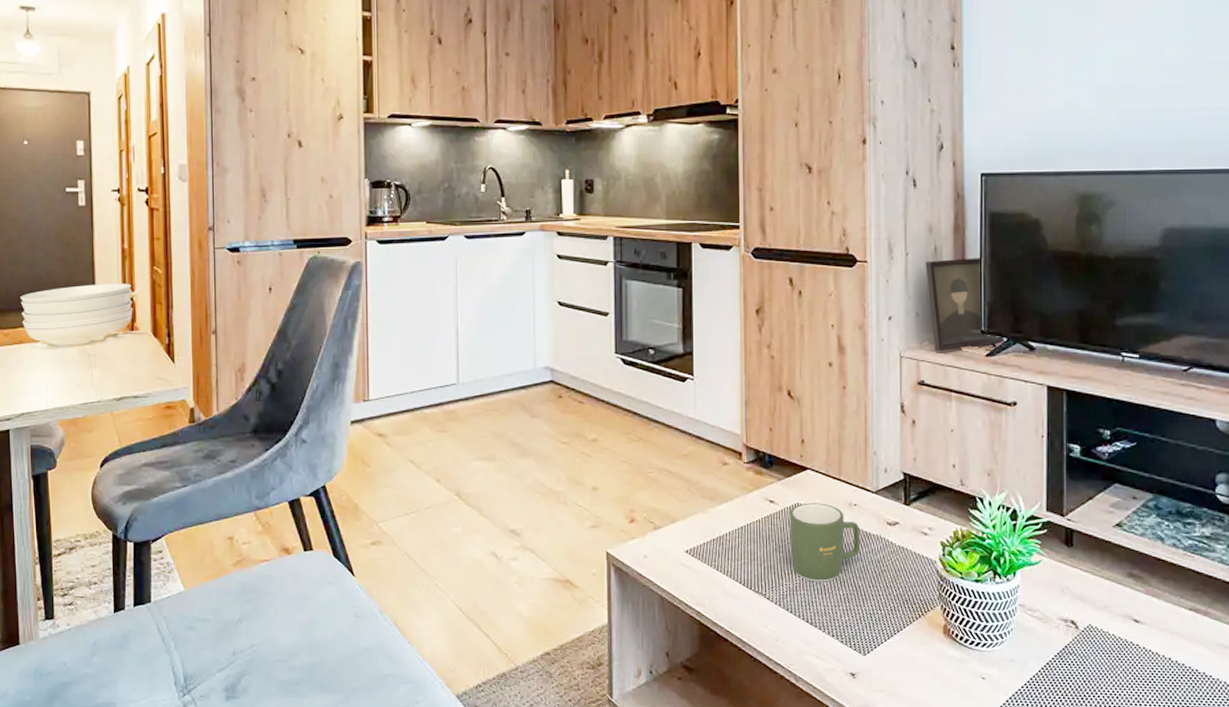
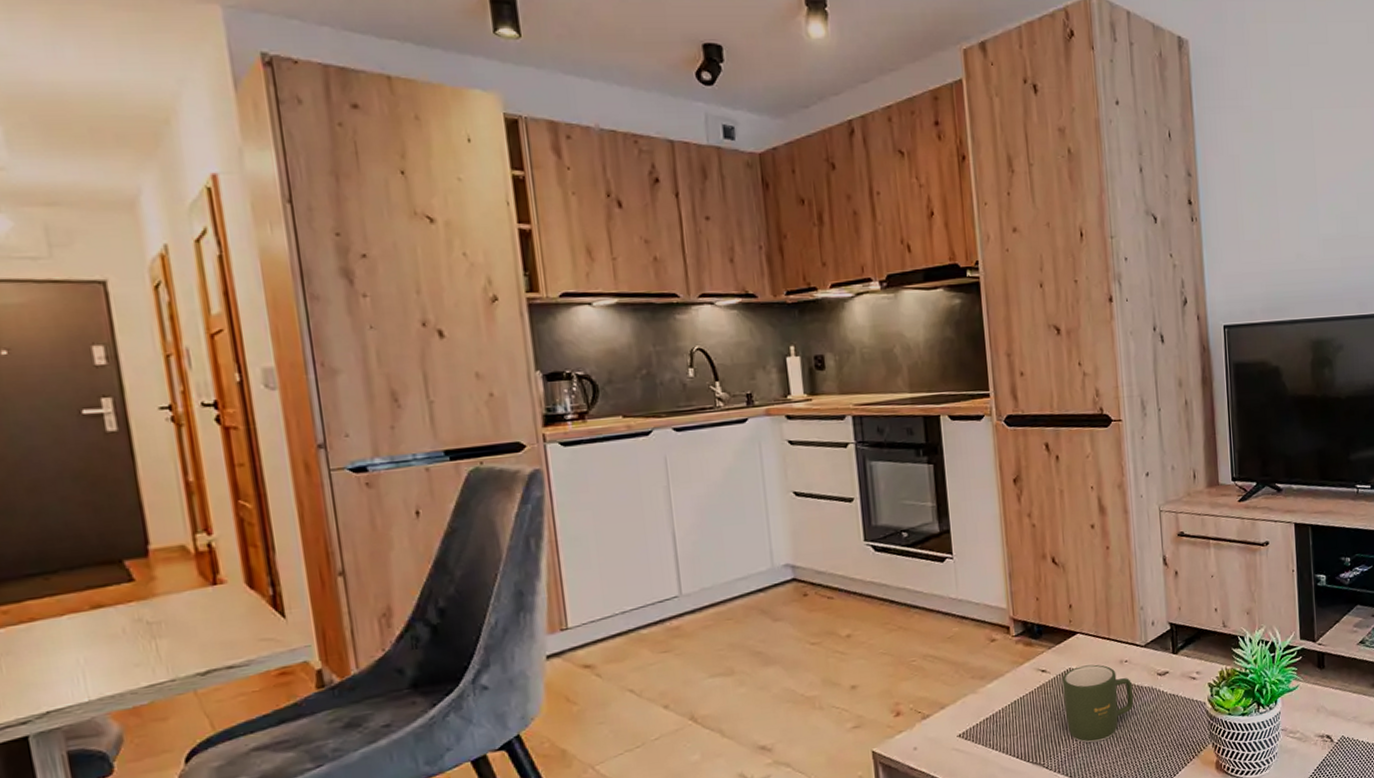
bowl: present [20,284,133,347] -> none [23,526,213,618]
picture frame: present [925,258,1005,352] -> none [1177,407,1255,503]

